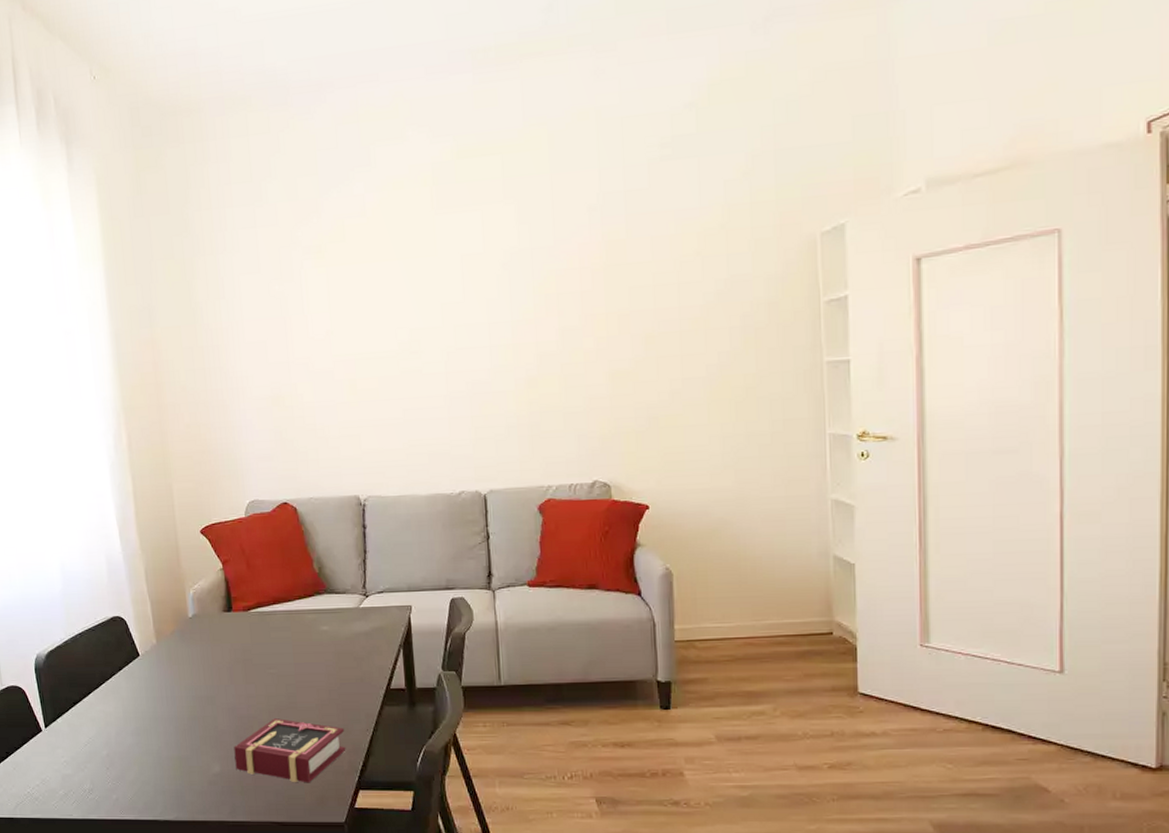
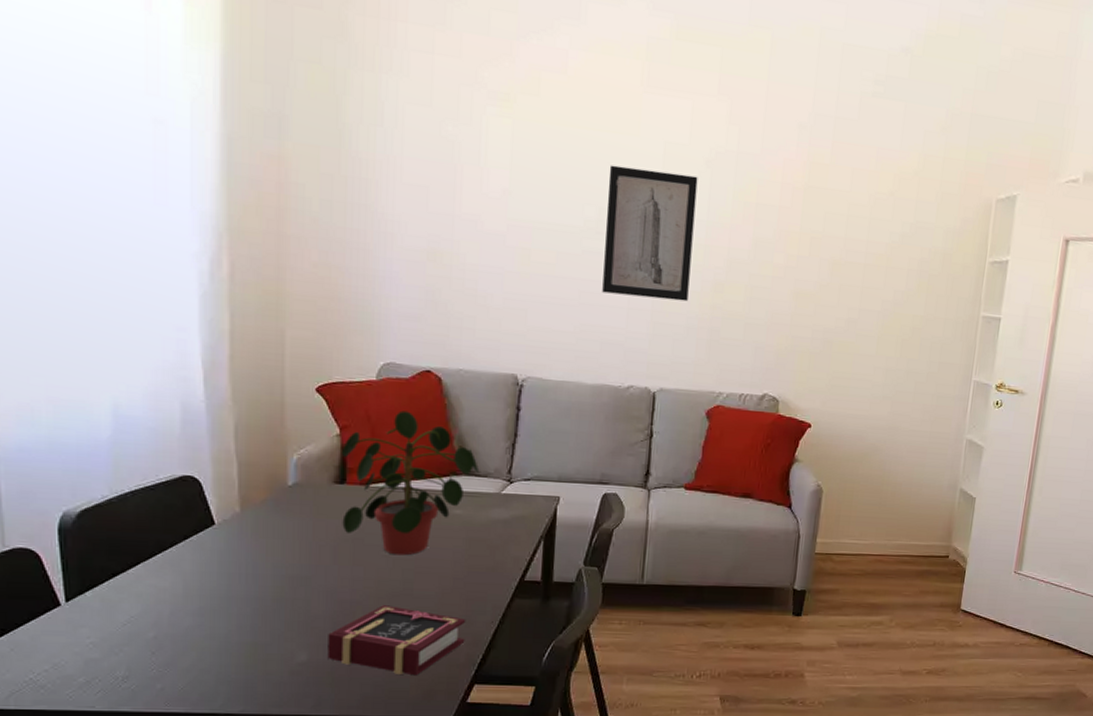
potted plant: none [225,541,339,672] -> present [341,410,480,556]
wall art: none [414,280,504,407] -> present [602,165,698,302]

